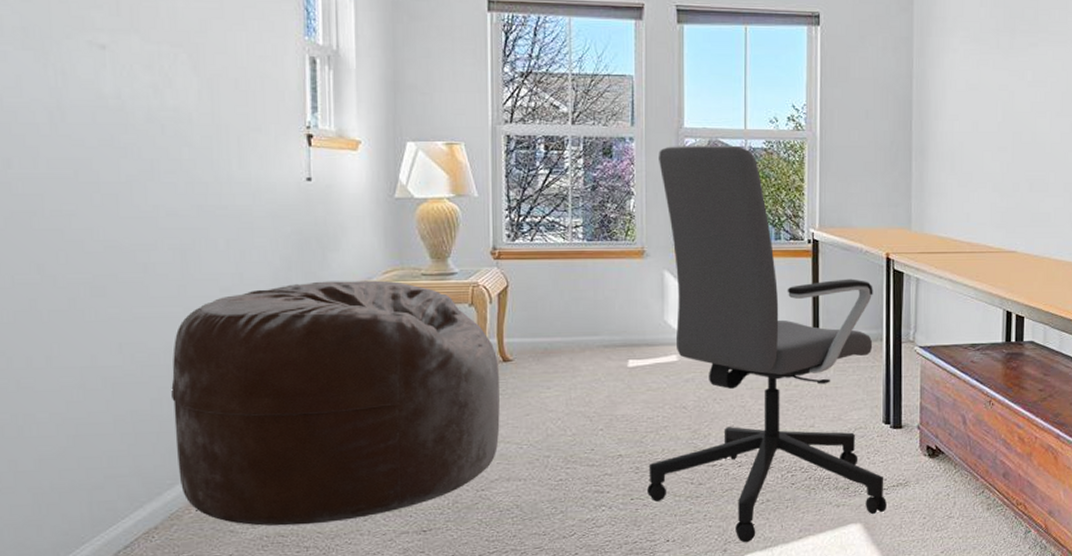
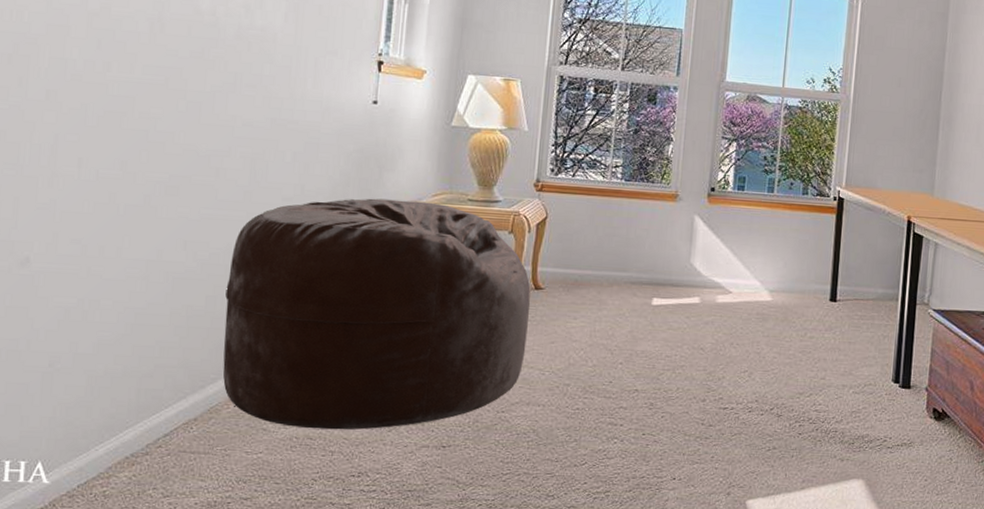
office chair: present [647,145,887,543] -> none [659,98,893,488]

